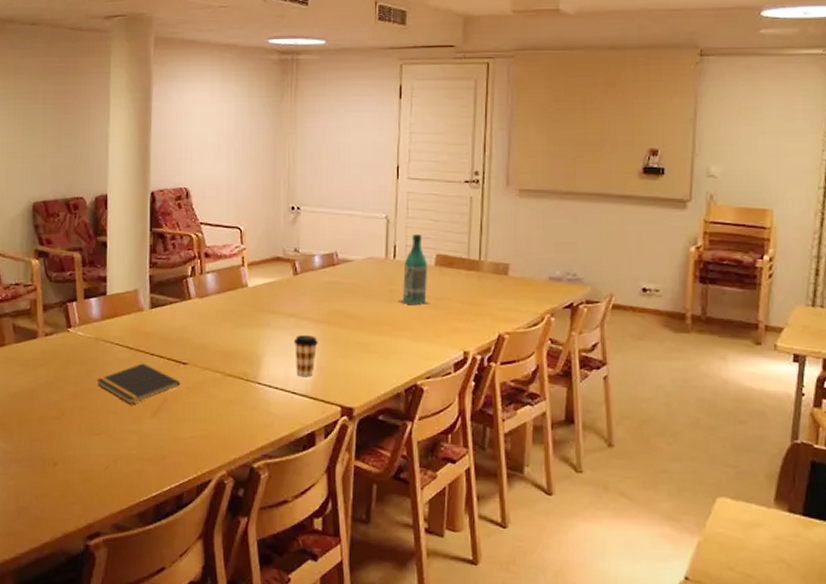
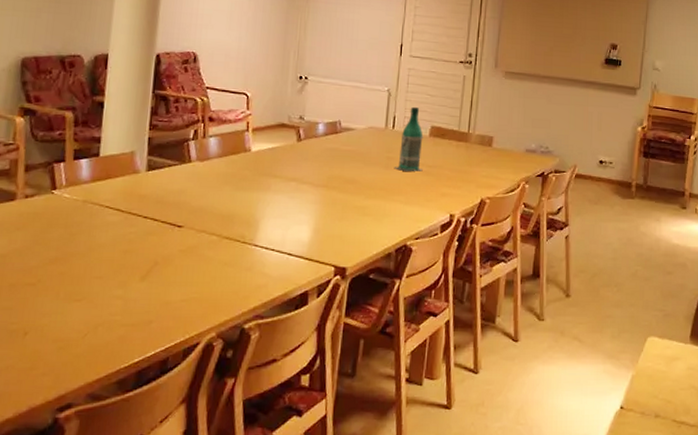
notepad: present [96,363,180,404] -> none [80,226,174,268]
coffee cup: present [293,335,318,377] -> none [292,199,317,239]

